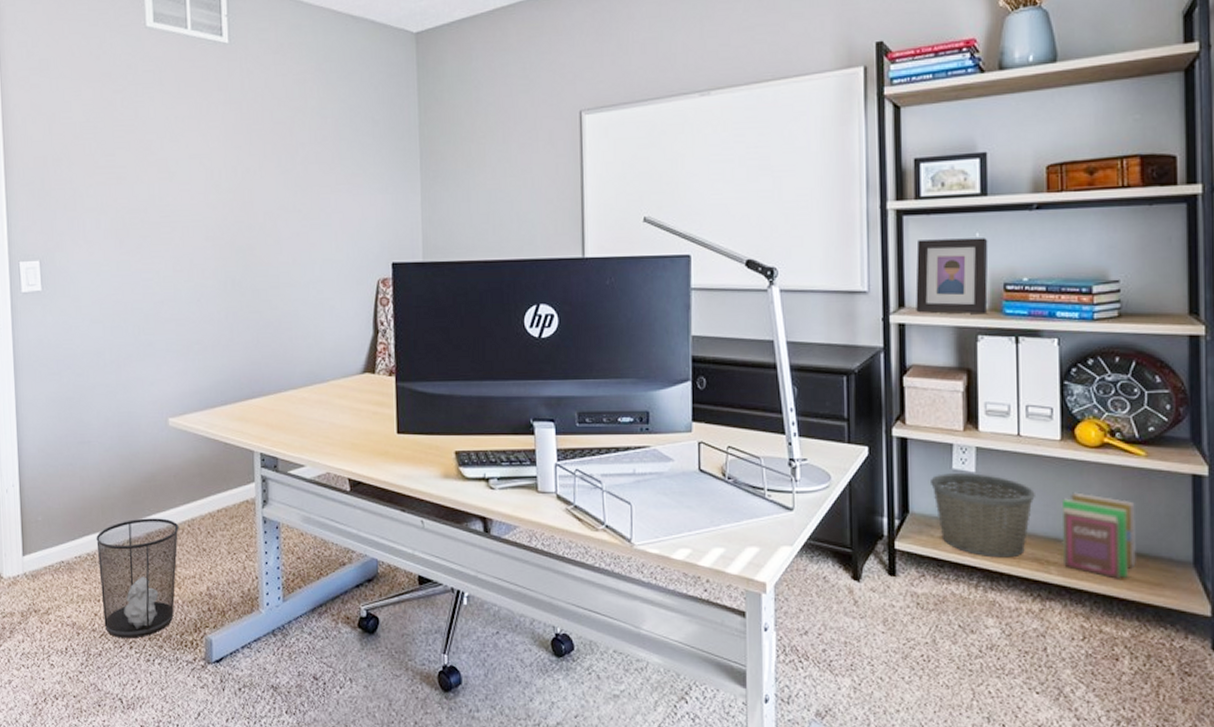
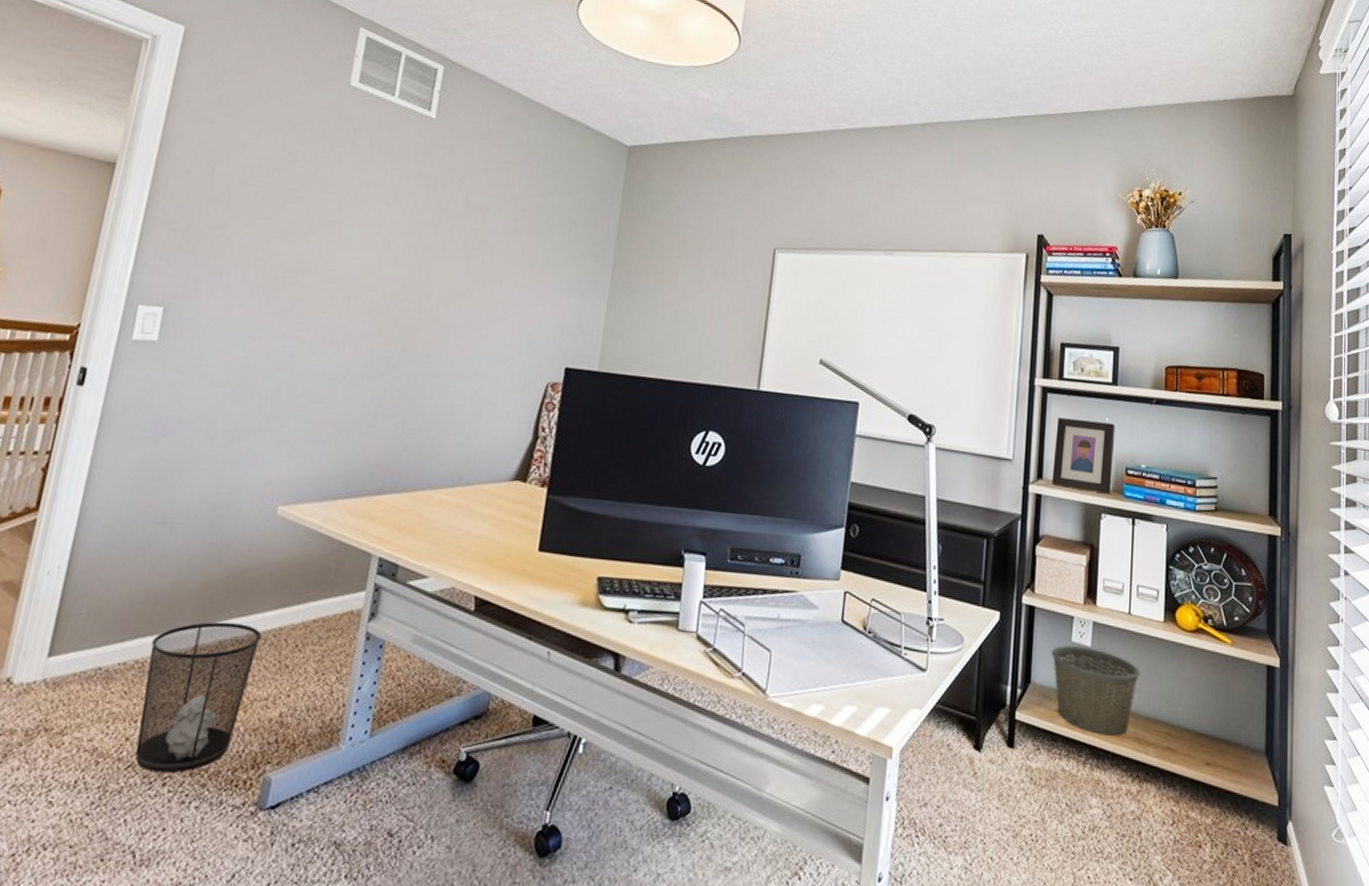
books: present [1063,492,1136,579] -> none [1160,674,1221,764]

